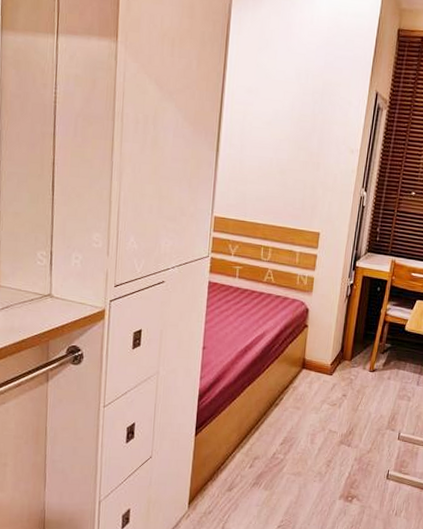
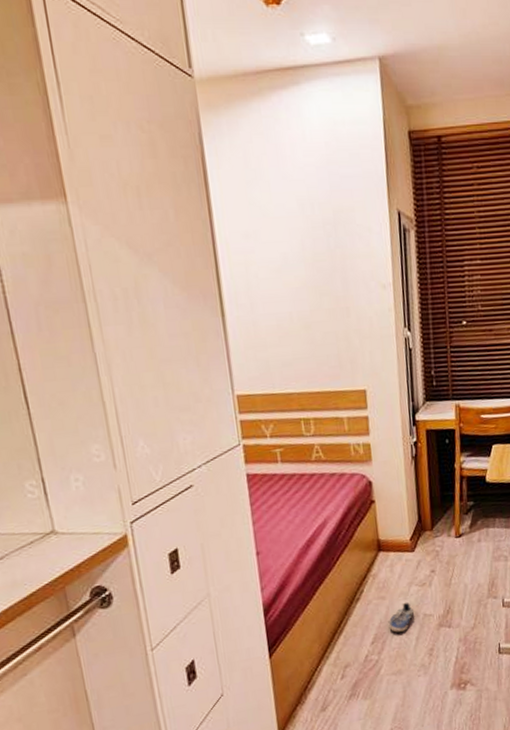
shoe: none [298,416,322,441] -> present [388,602,415,633]

